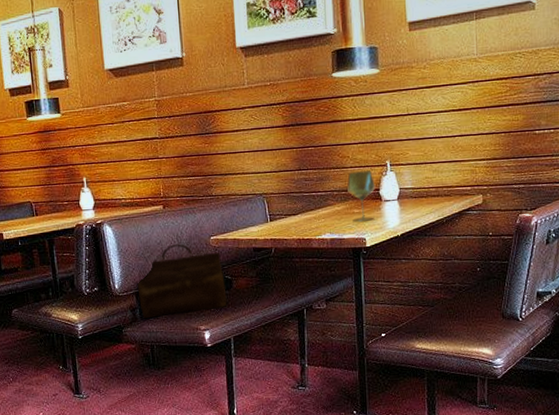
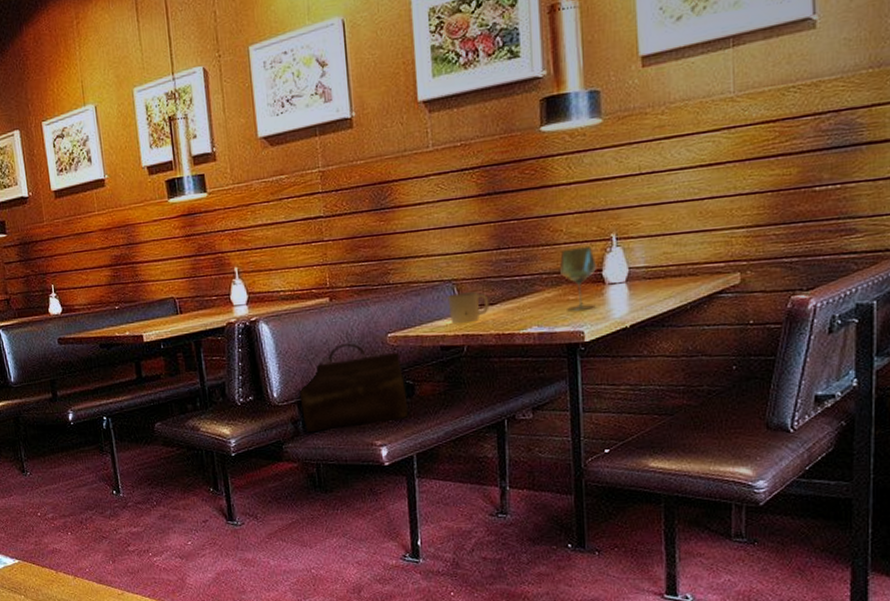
mug: none [259,204,292,231] -> present [447,291,490,325]

